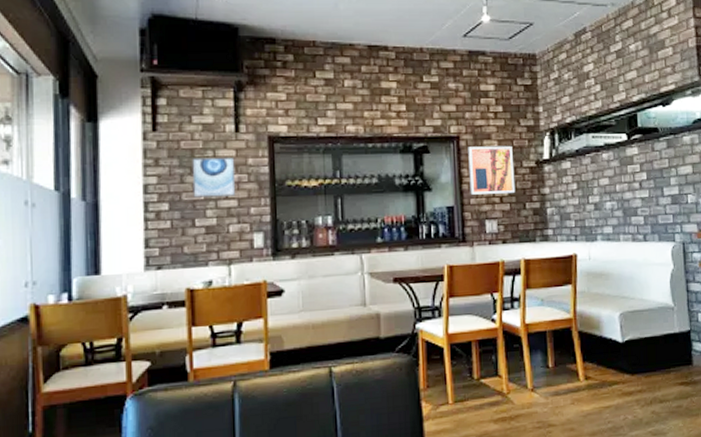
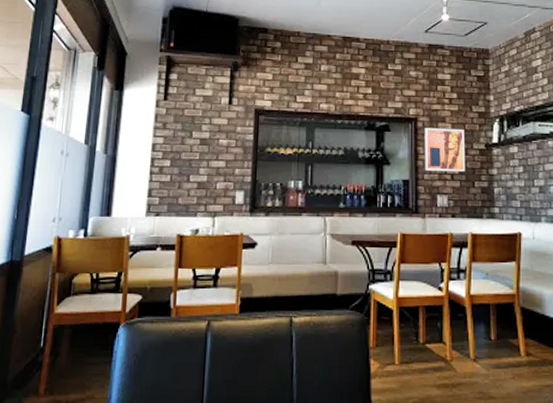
wall art: present [192,157,236,198] -> none [190,124,227,158]

